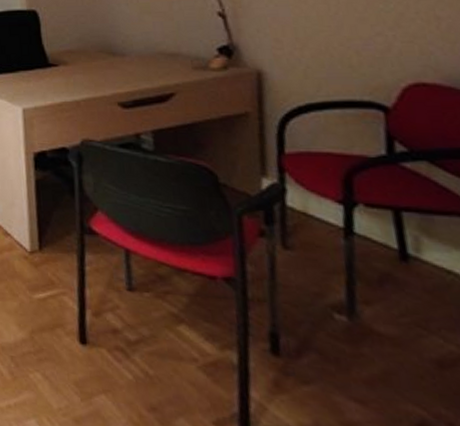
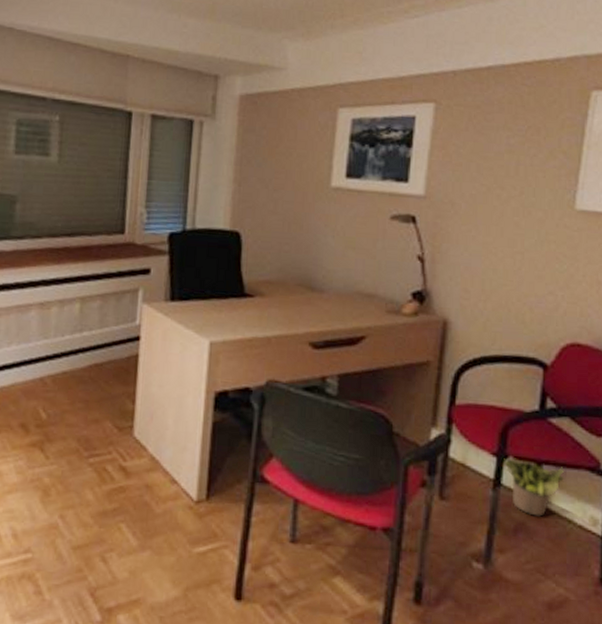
potted plant: none [352,205,434,267] -> present [502,458,565,517]

